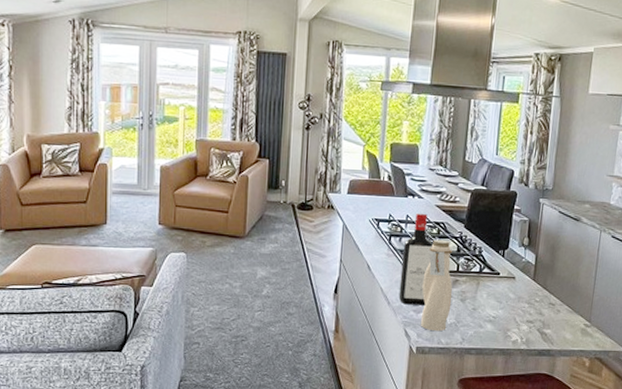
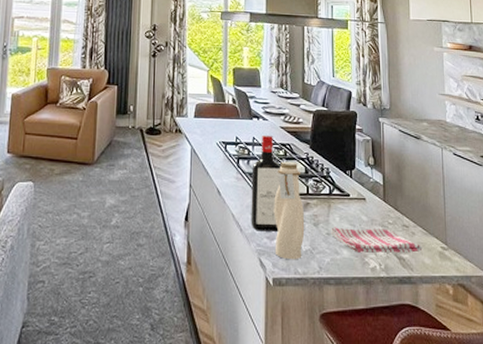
dish towel: none [477,303,566,329] -> present [331,227,423,253]

